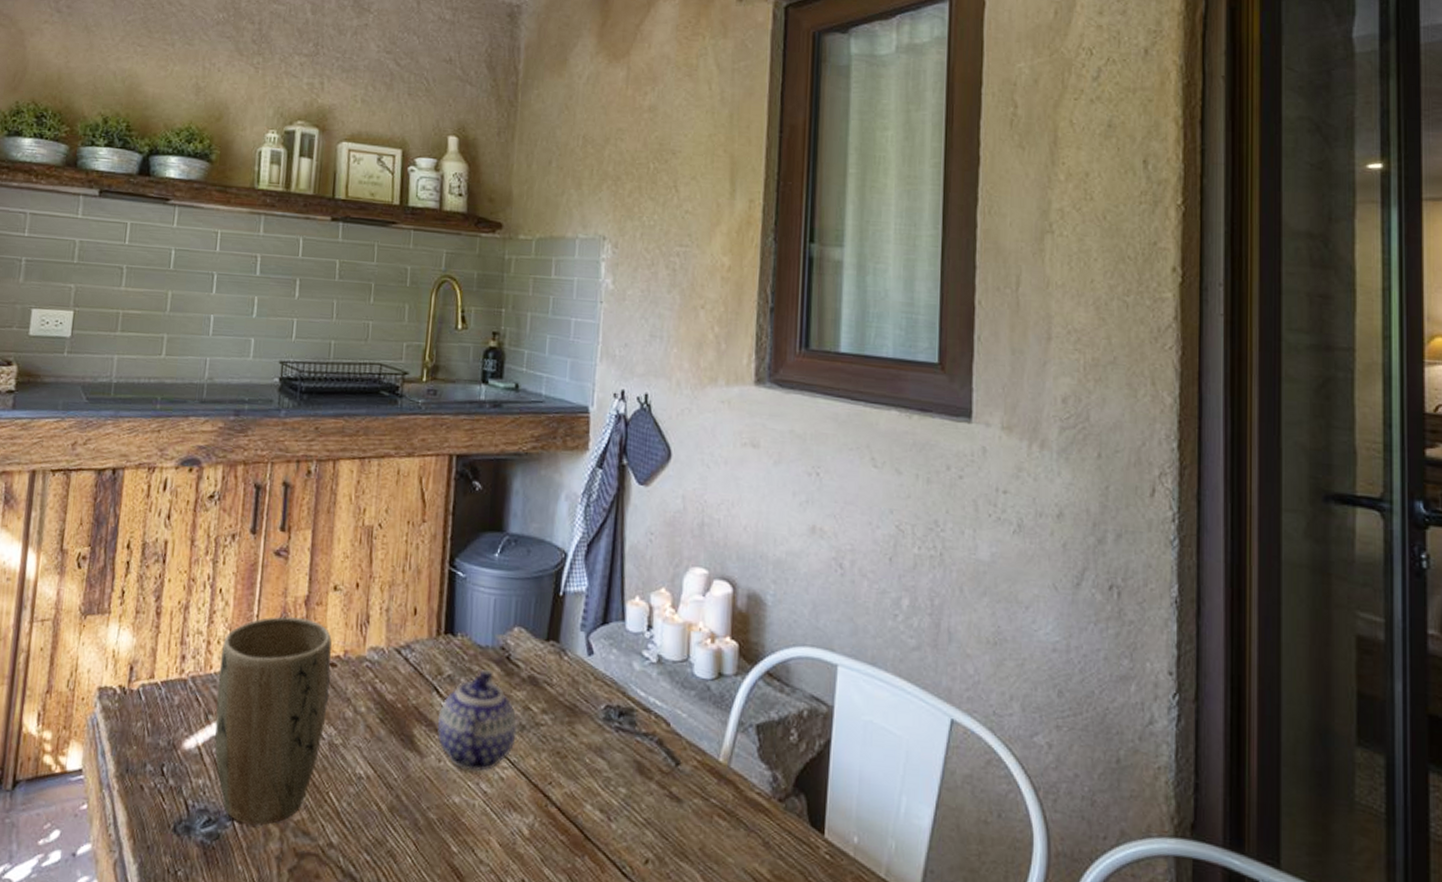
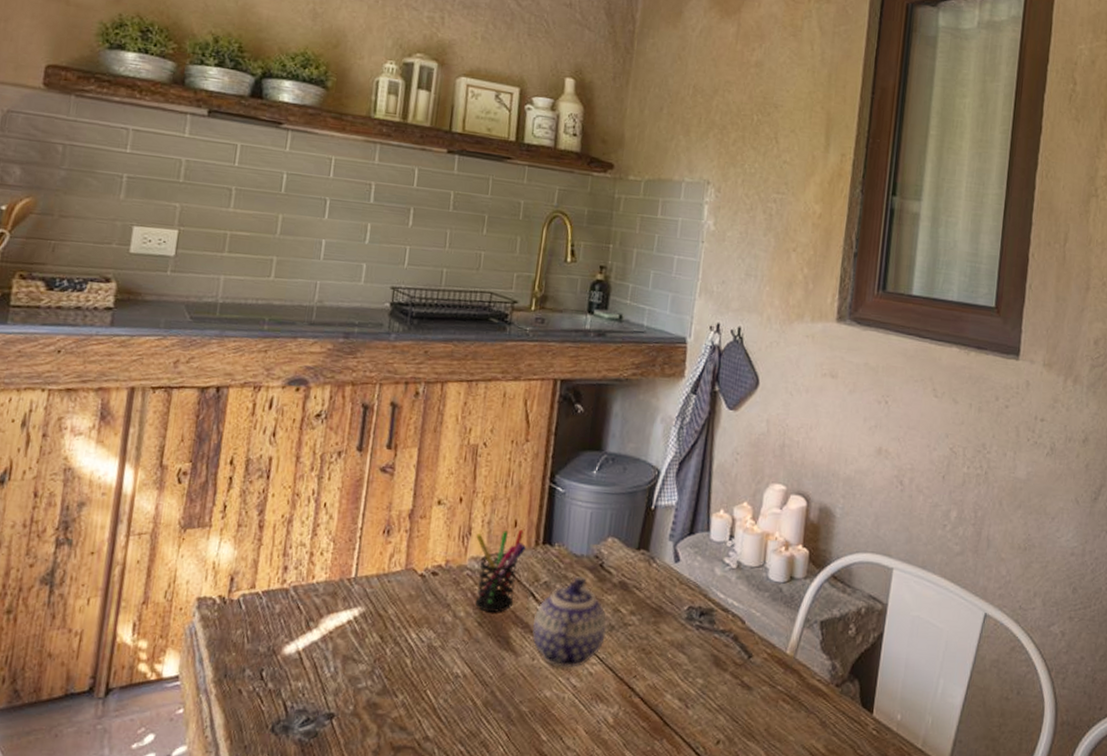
plant pot: present [214,616,332,827] -> none [315,529,434,724]
pen holder: none [374,617,428,709] -> present [476,529,527,613]

